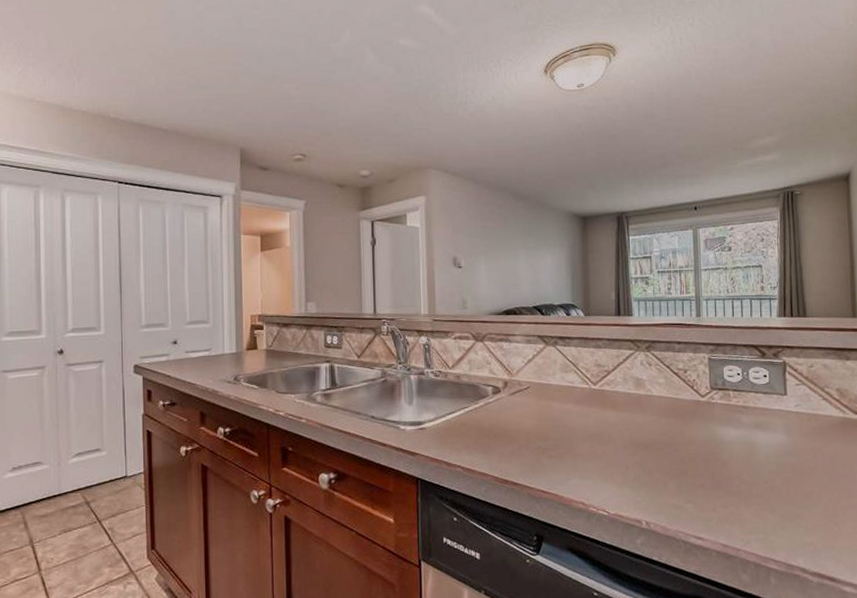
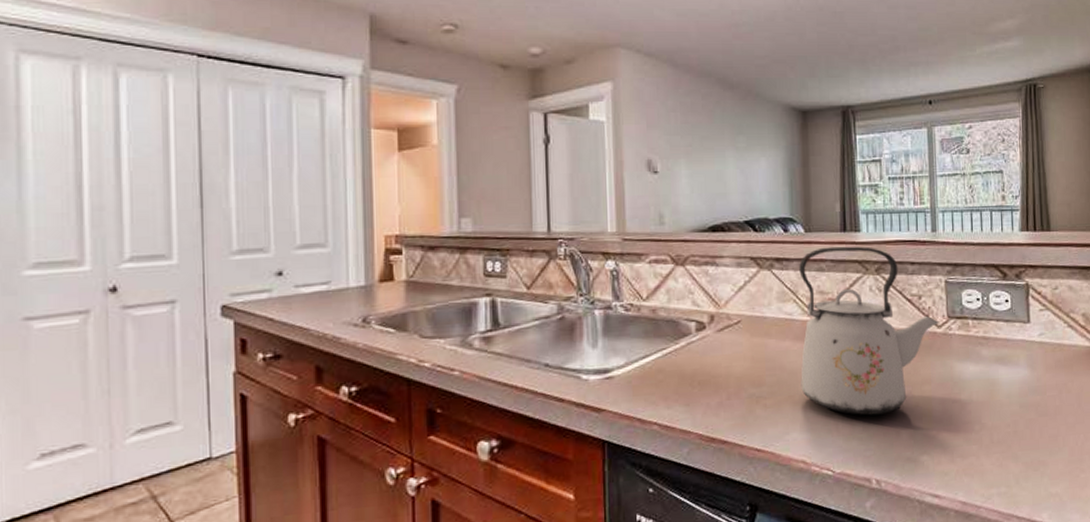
kettle: none [579,327,704,468] -> present [799,246,940,416]

